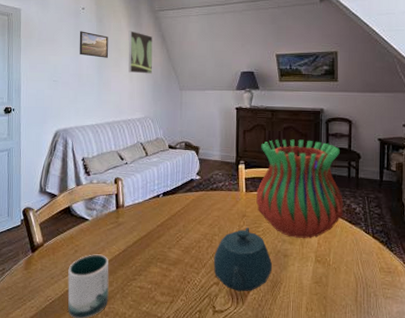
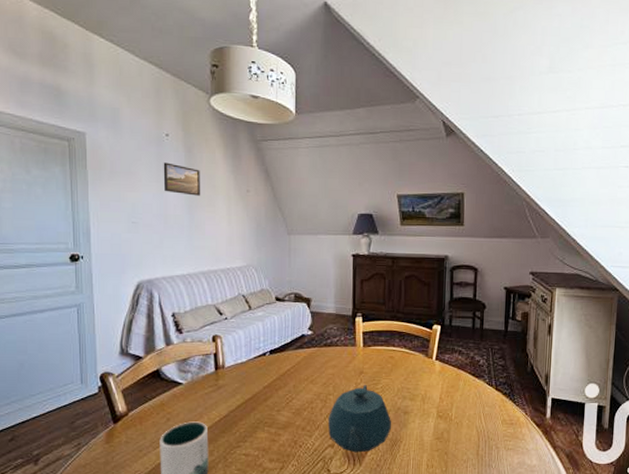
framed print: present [128,30,153,74] -> none [225,163,256,215]
vase: present [256,139,343,239] -> none [375,289,467,395]

